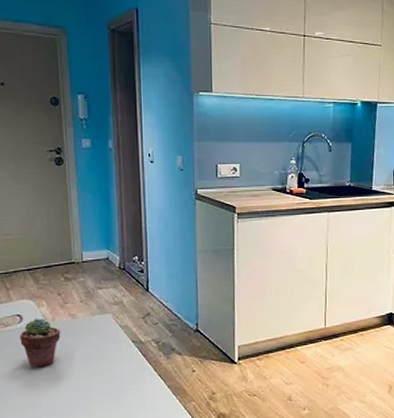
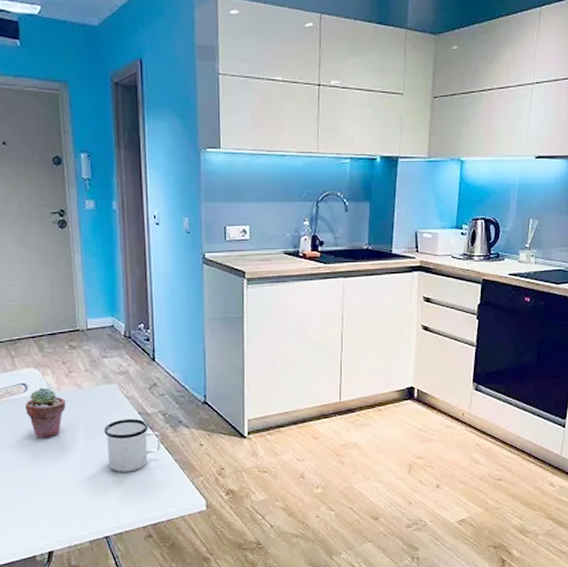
mug: none [98,347,154,399] -> present [104,418,161,472]

